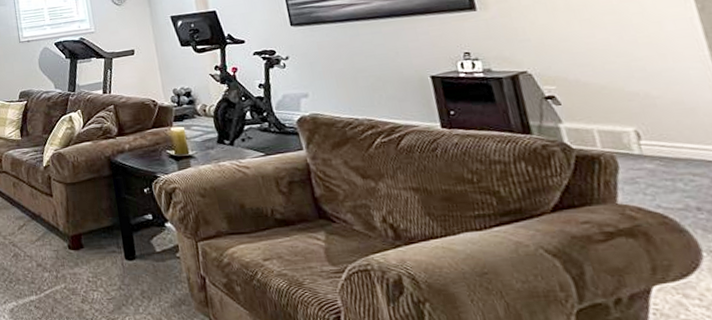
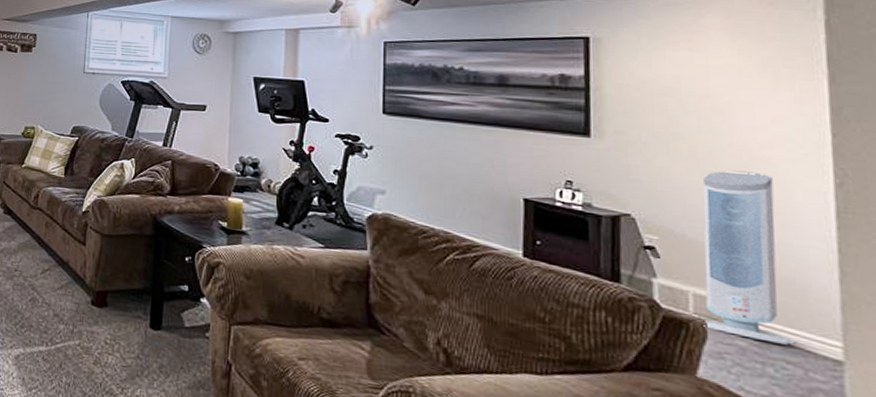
air purifier: none [583,12,698,160] -> present [702,170,797,345]

